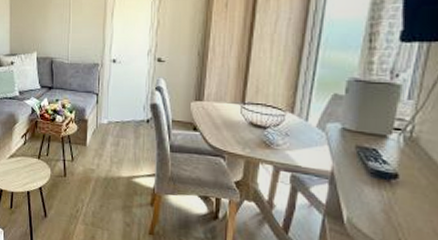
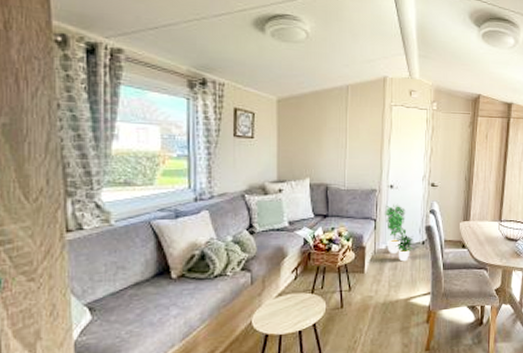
potted plant: none [106,78,138,139] -> present [384,203,414,262]

